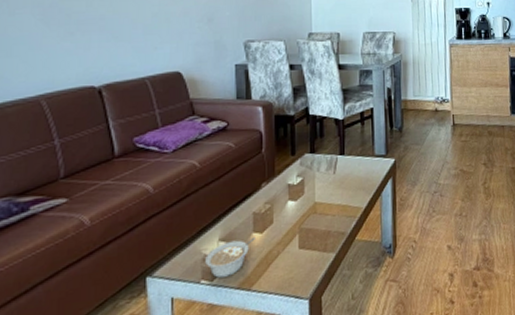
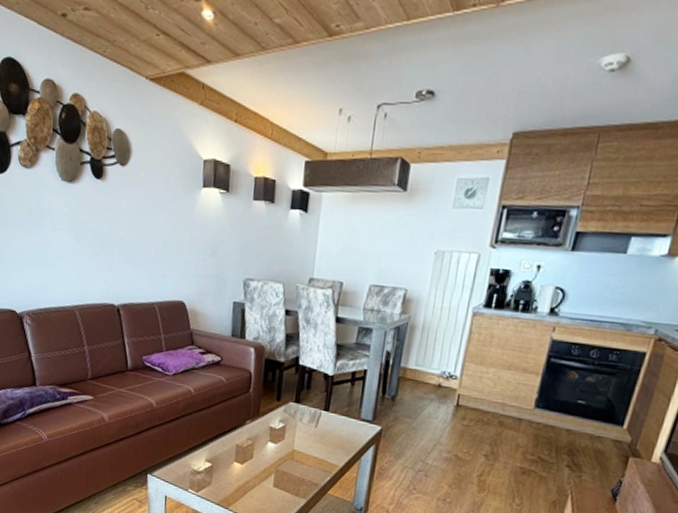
legume: present [205,236,255,278] -> none [193,463,236,493]

